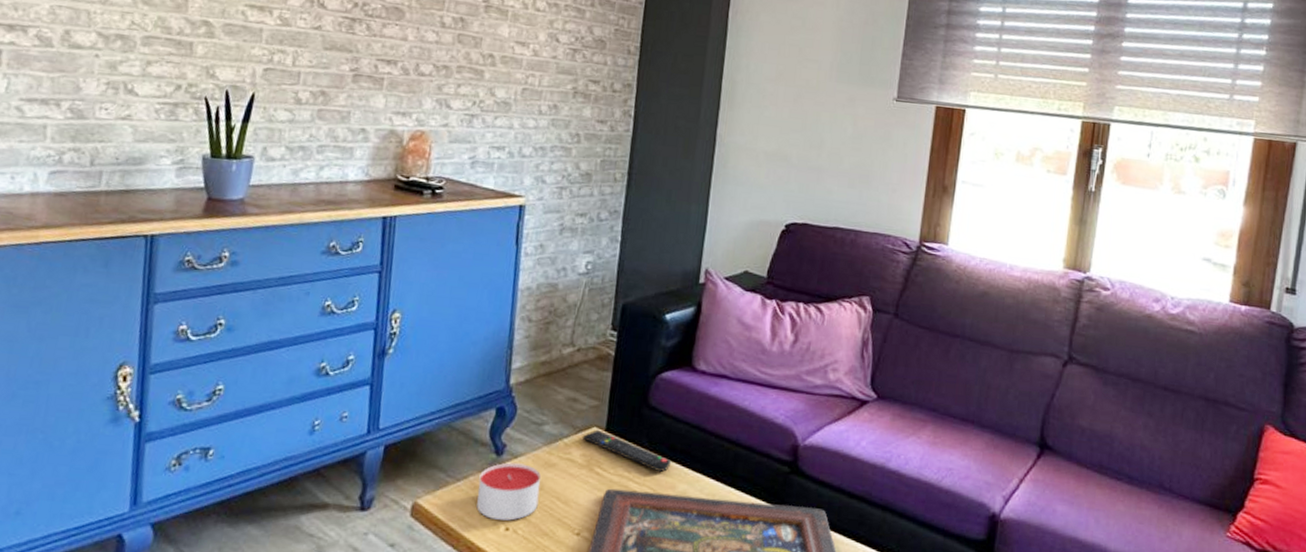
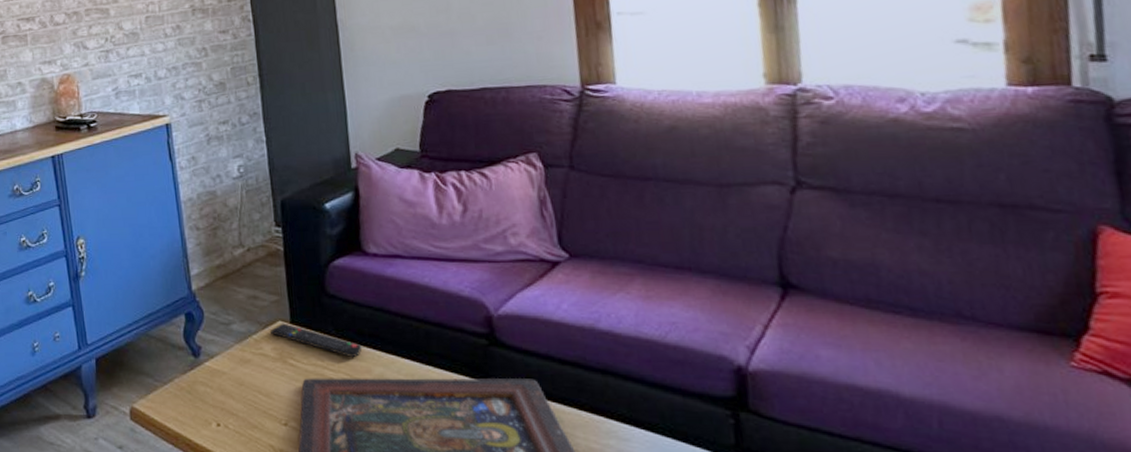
candle: present [476,462,541,521] -> none [183,363,242,417]

